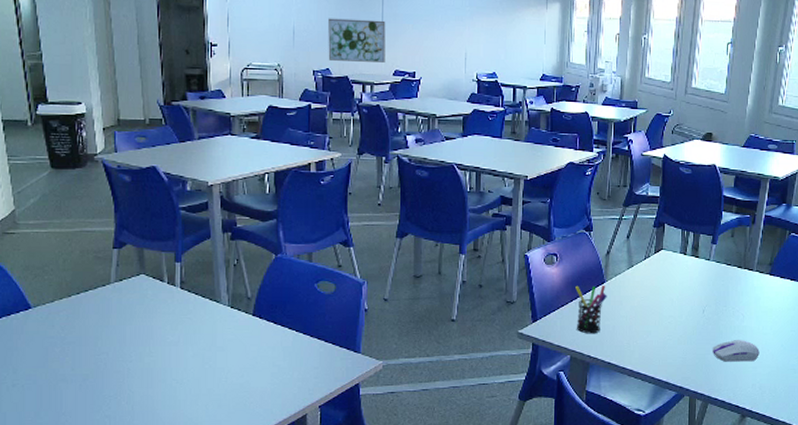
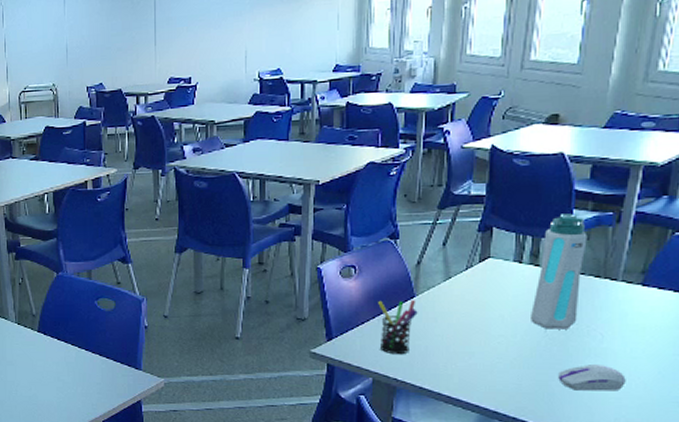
wall art: present [328,18,386,63] -> none [100,26,159,75]
water bottle: none [691,215,732,311] -> present [529,213,588,329]

